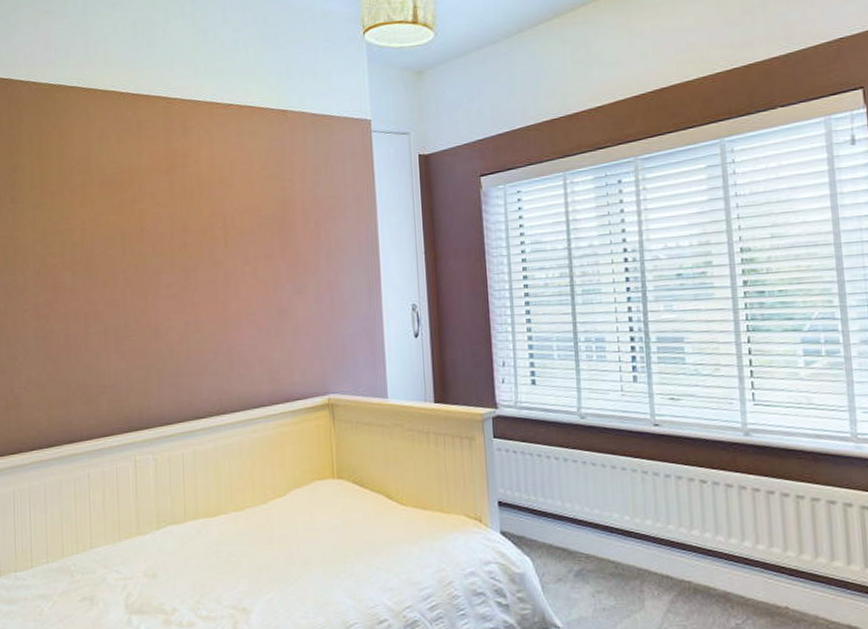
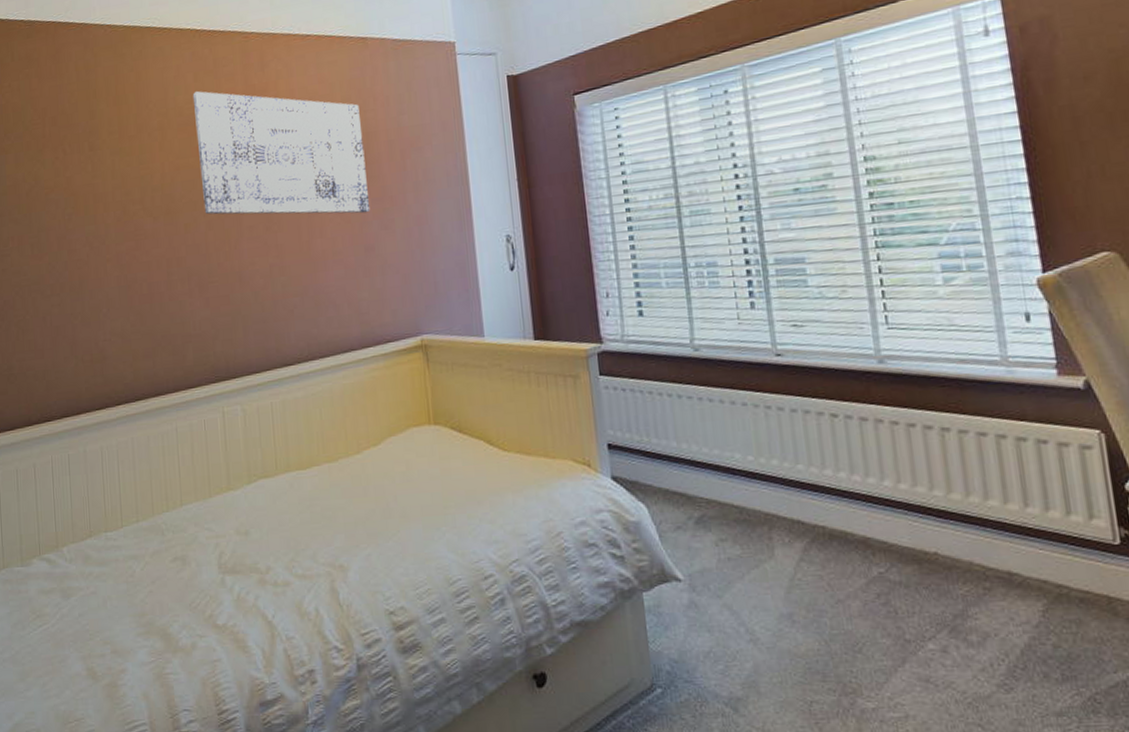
wall art: none [115,152,285,278] -> present [192,91,371,215]

